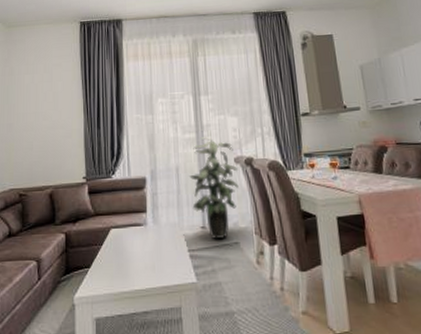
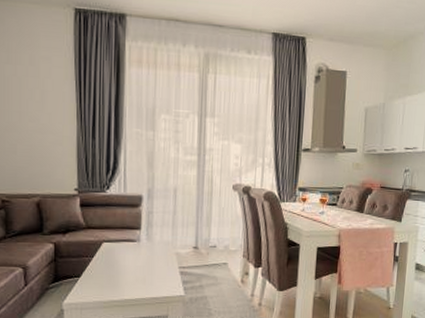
indoor plant: present [189,137,239,240] -> none [187,161,235,260]

